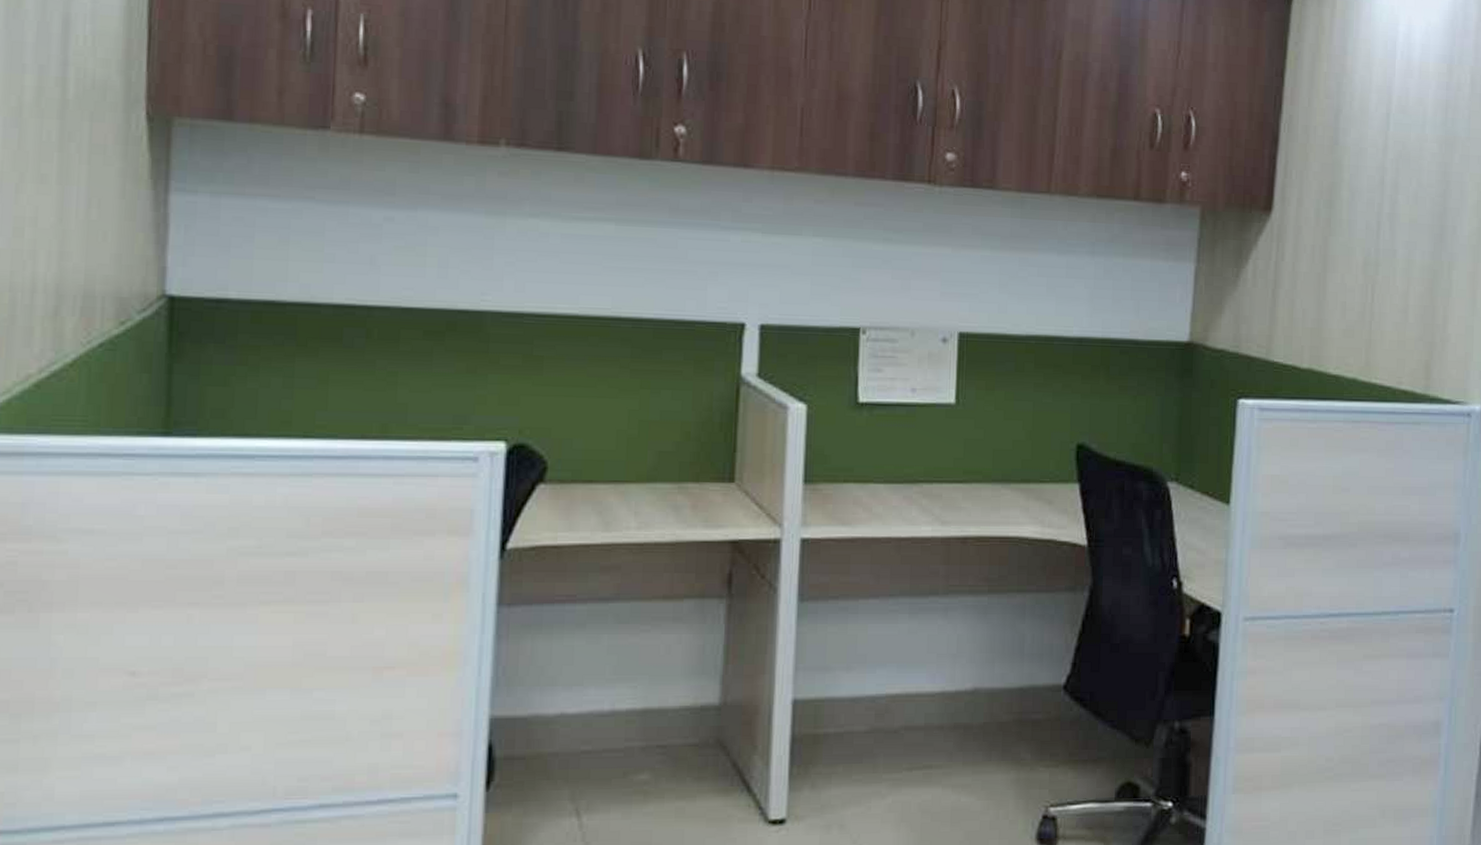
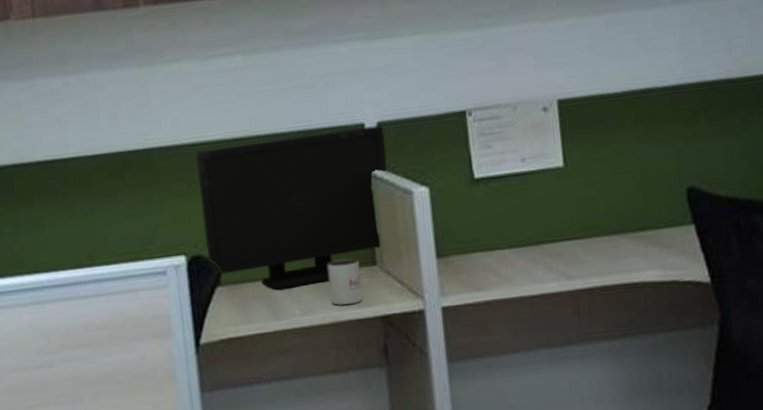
computer monitor: none [533,323,766,497] -> present [196,125,388,290]
mug: none [674,470,715,524] -> present [327,259,363,306]

